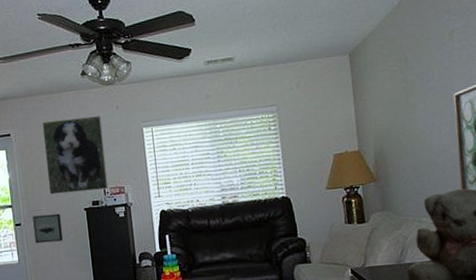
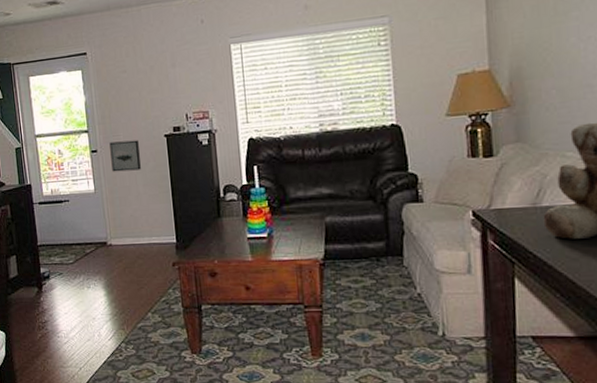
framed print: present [42,116,108,195] -> none [120,31,190,119]

